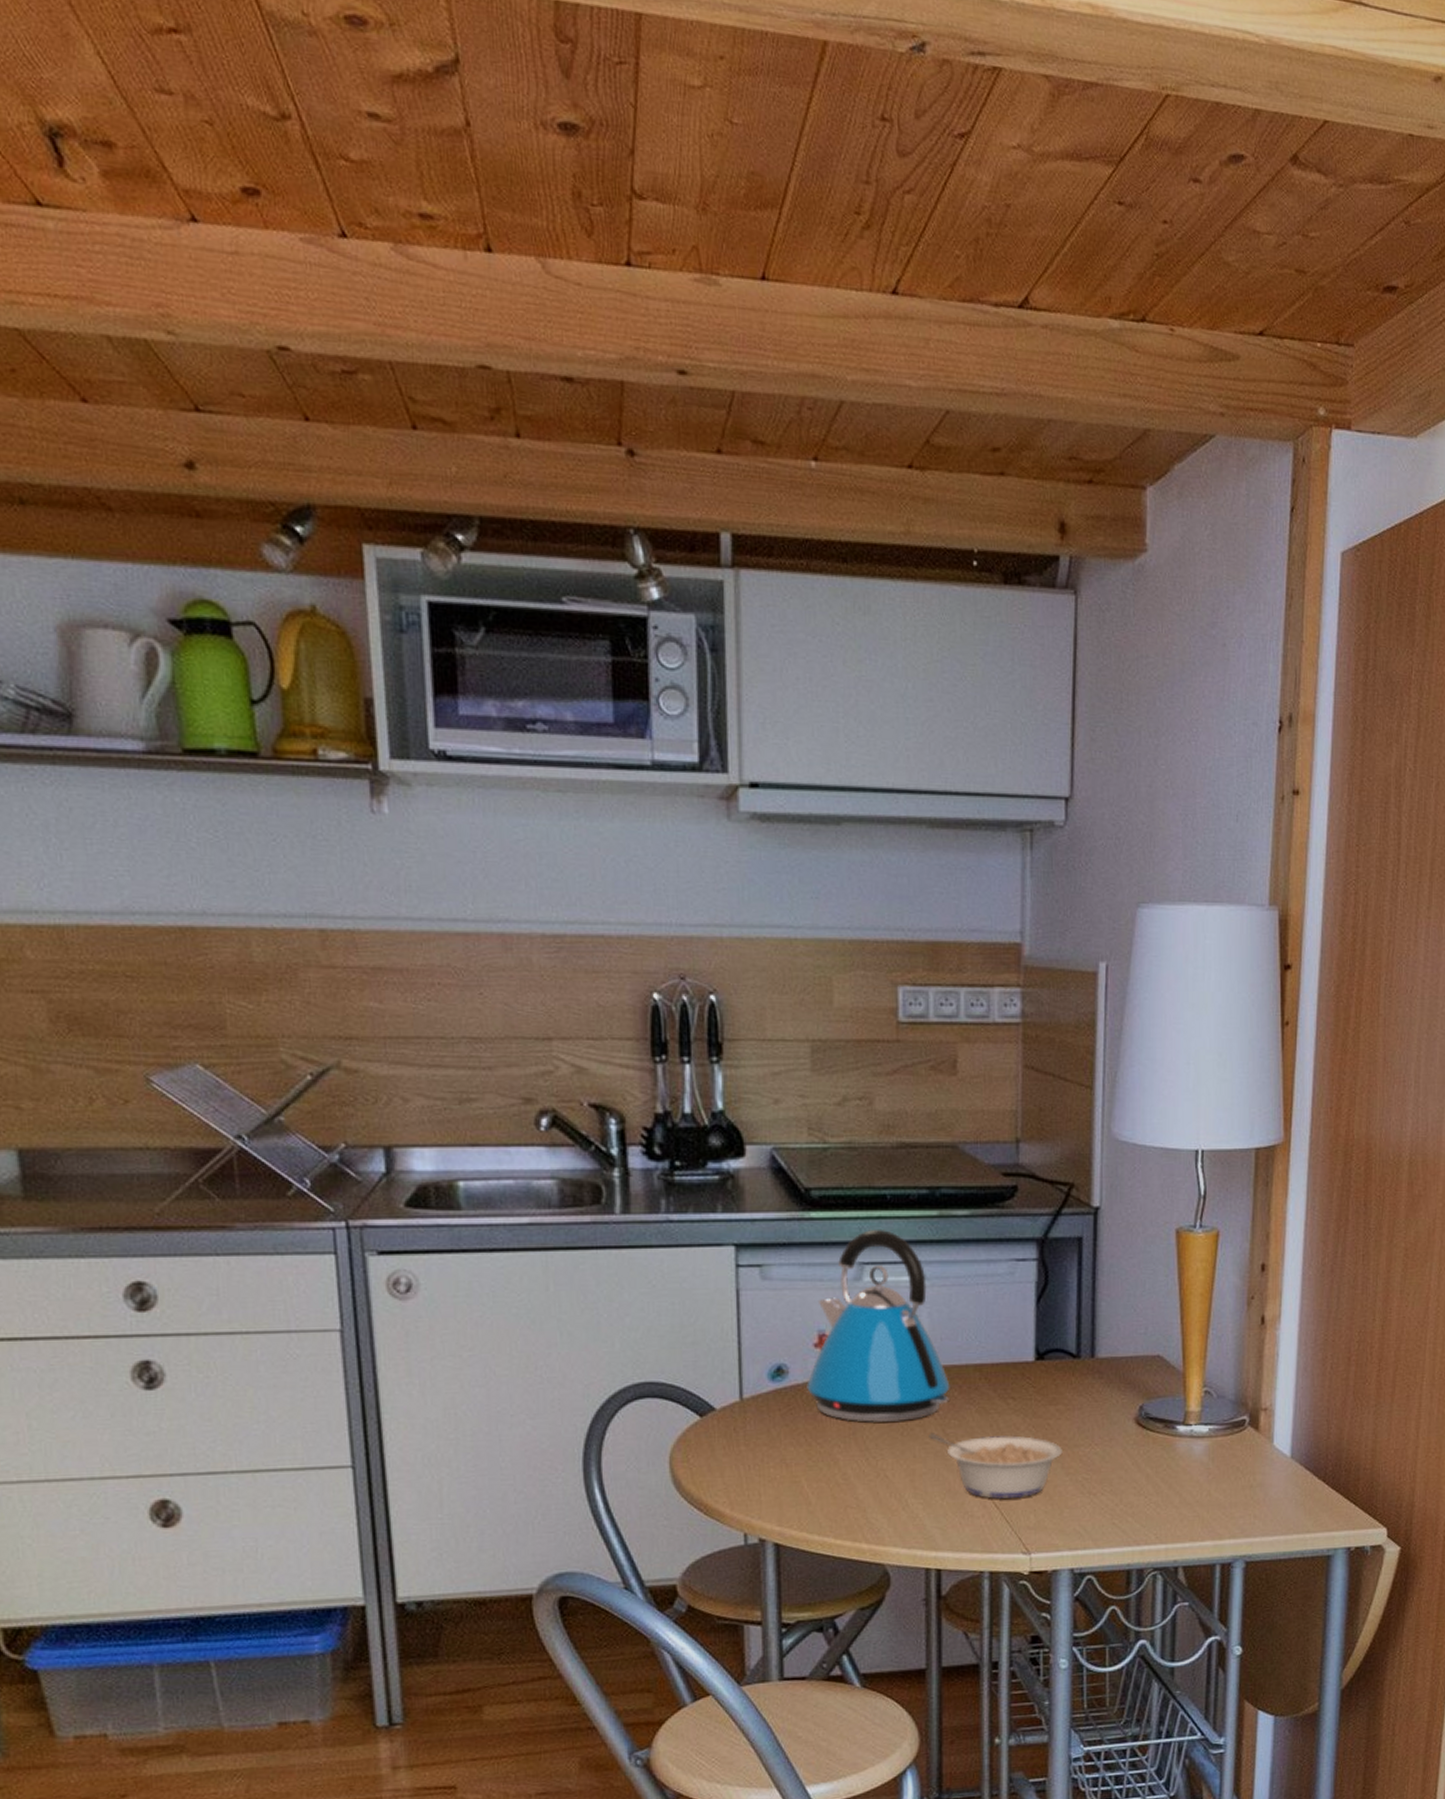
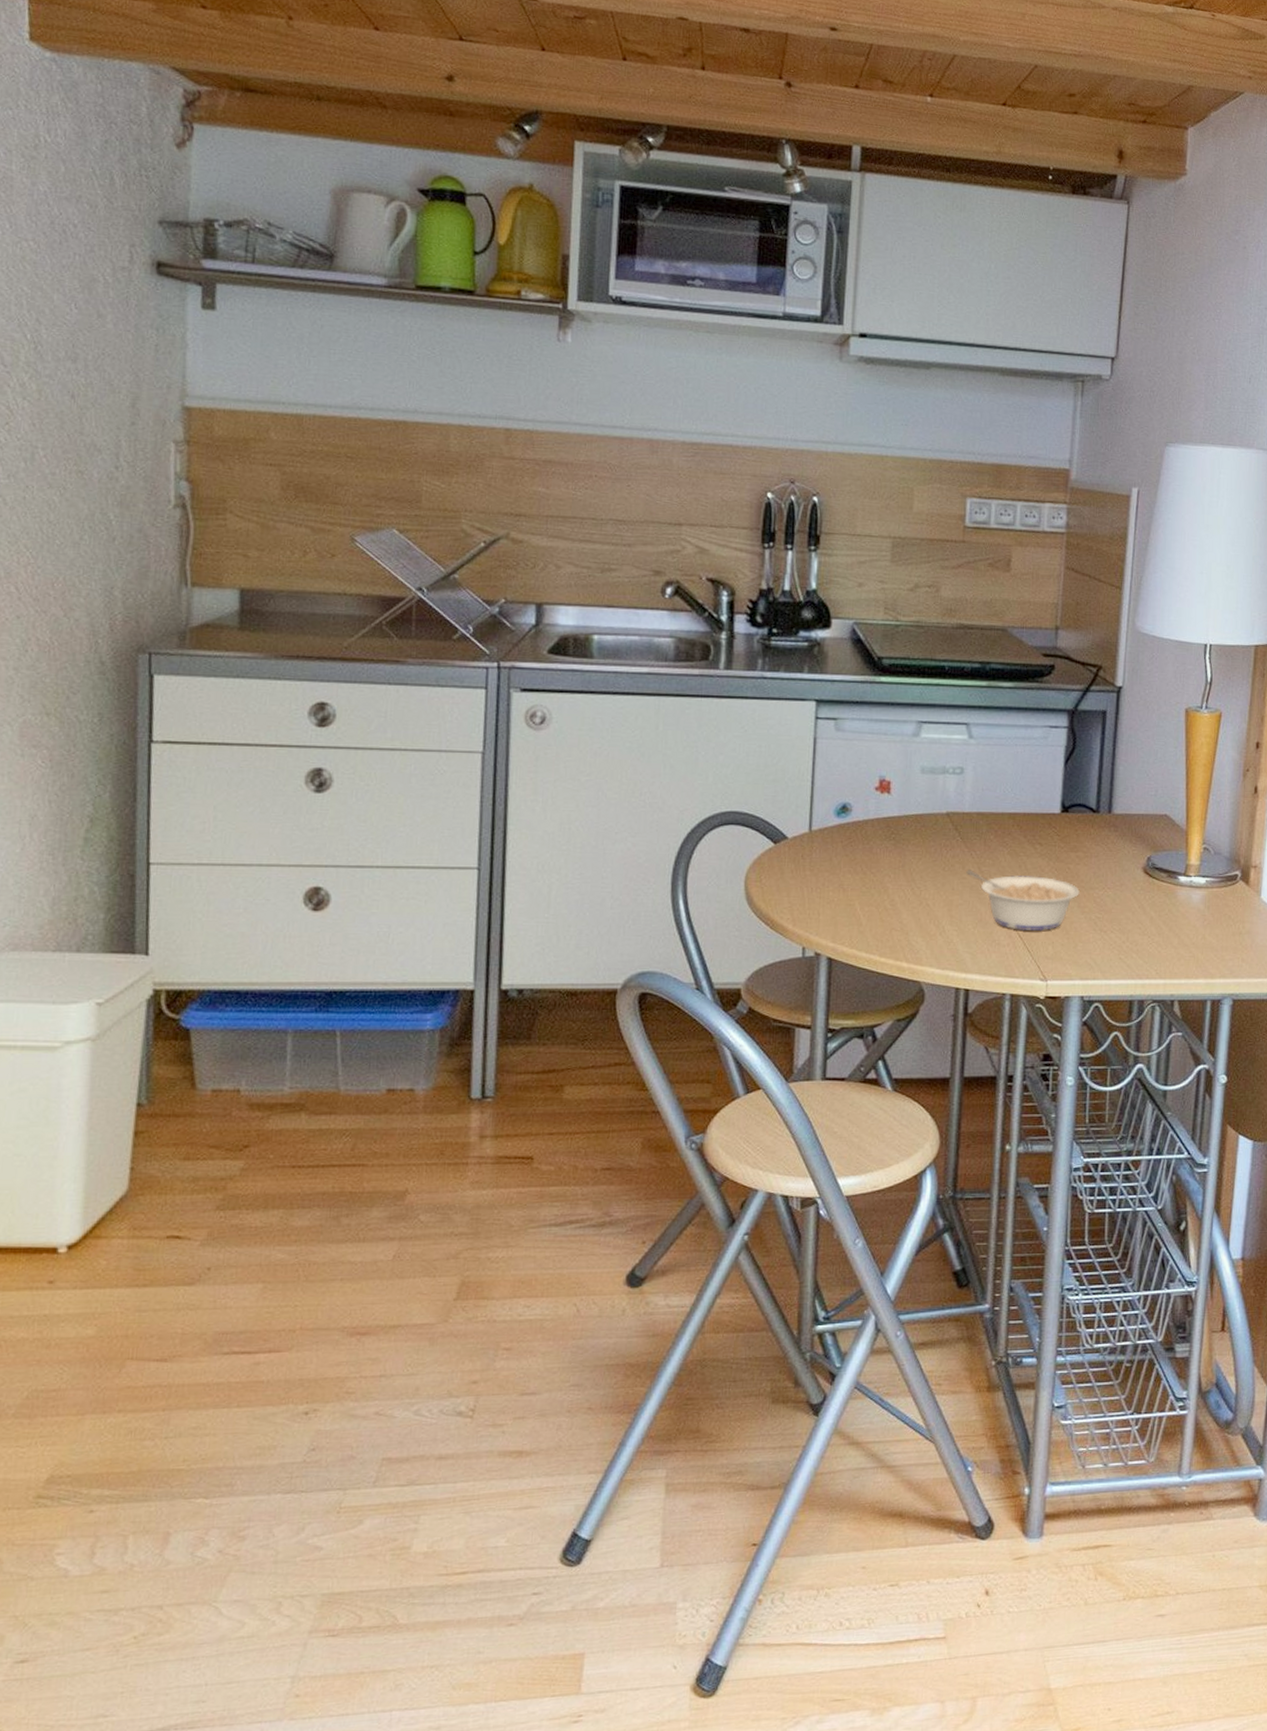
kettle: present [806,1229,950,1423] -> none [866,694,988,859]

